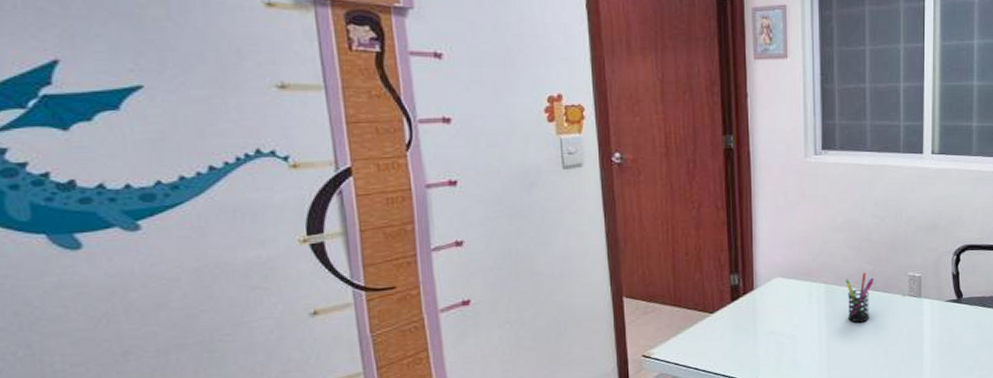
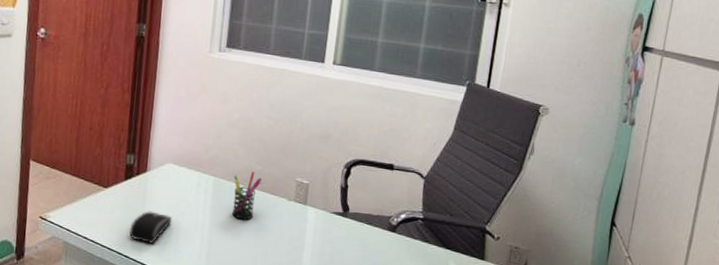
computer mouse: none [743,329,787,364] -> present [129,211,173,244]

